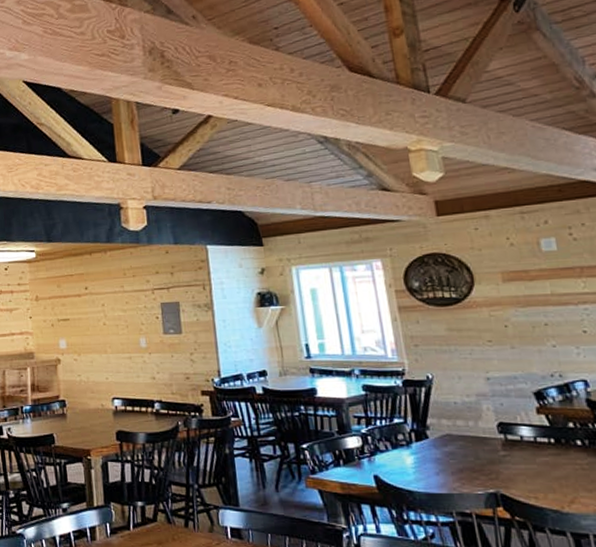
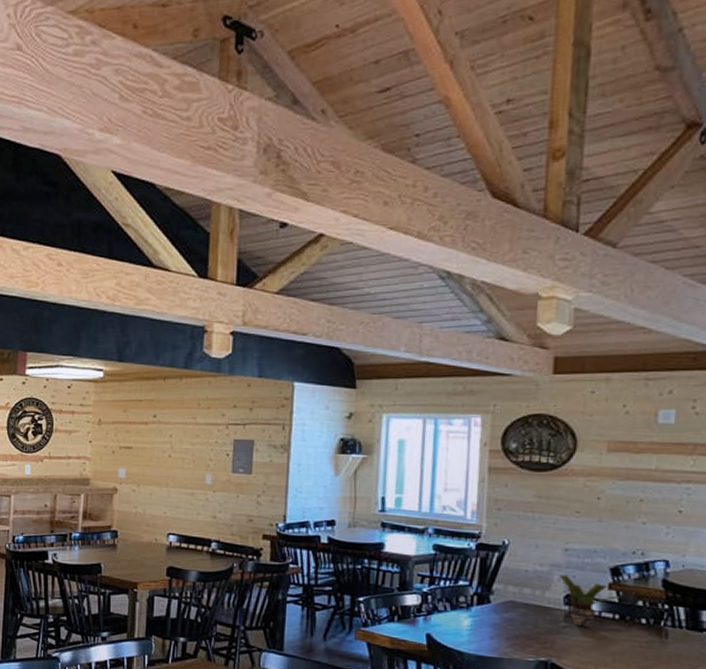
potted plant: none [486,403,550,454] -> present [558,574,620,628]

